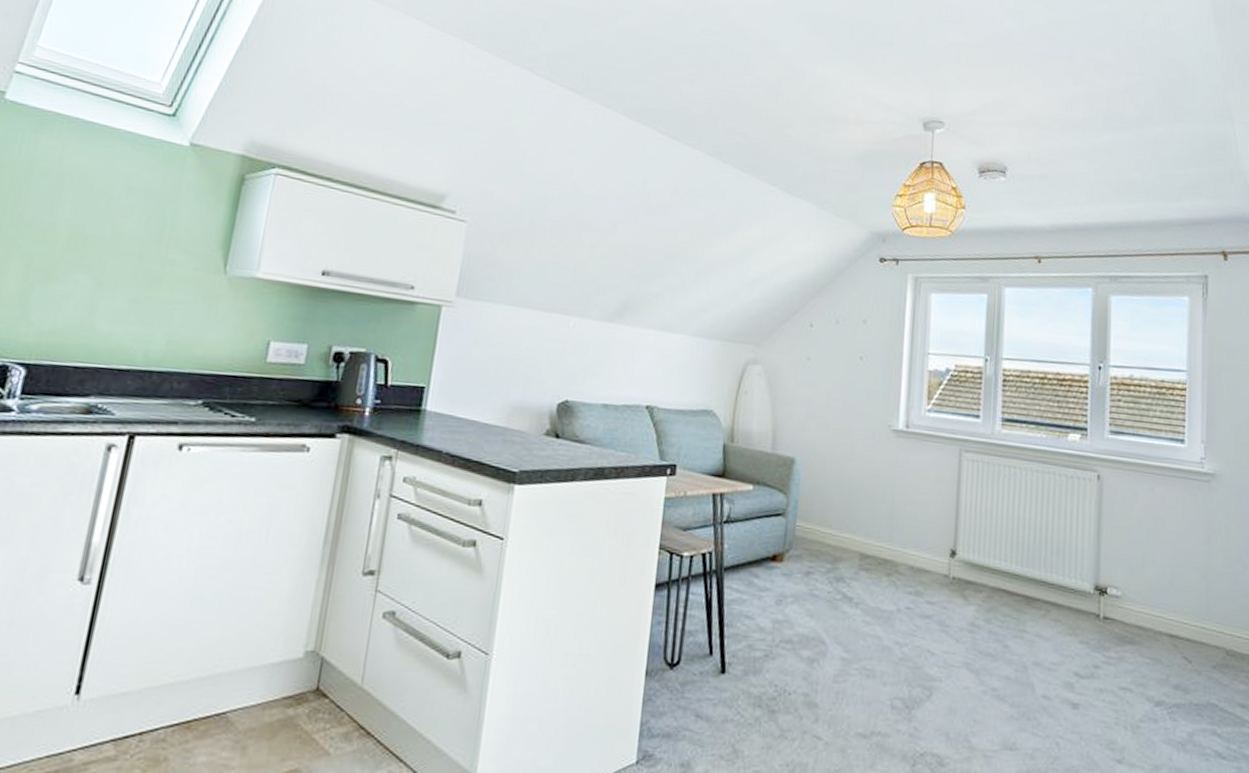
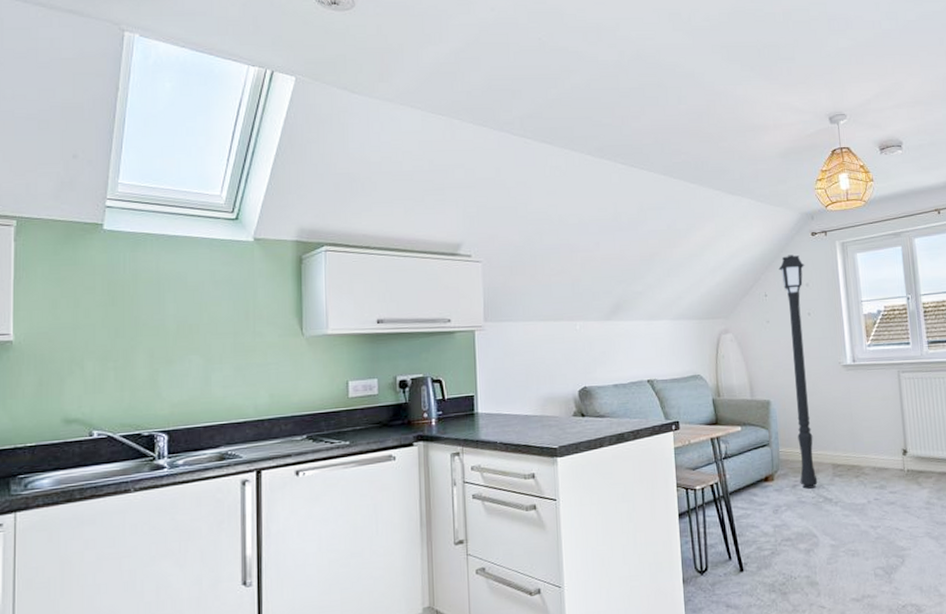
floor lamp: none [815,280,866,581] -> present [778,255,818,489]

